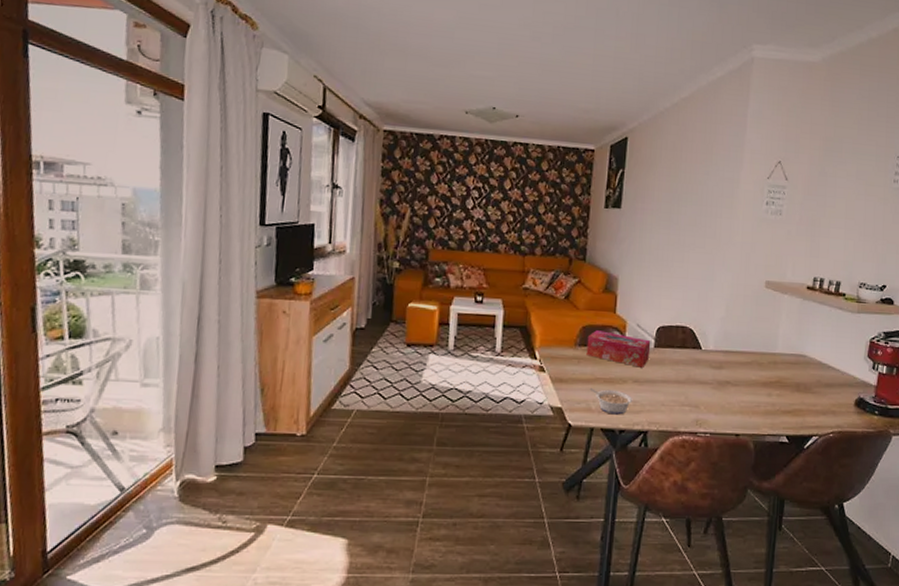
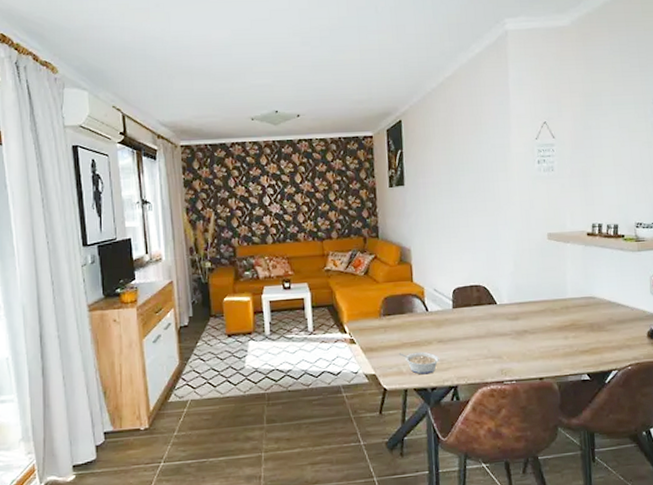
tissue box: present [586,330,651,368] -> none [390,299,450,329]

